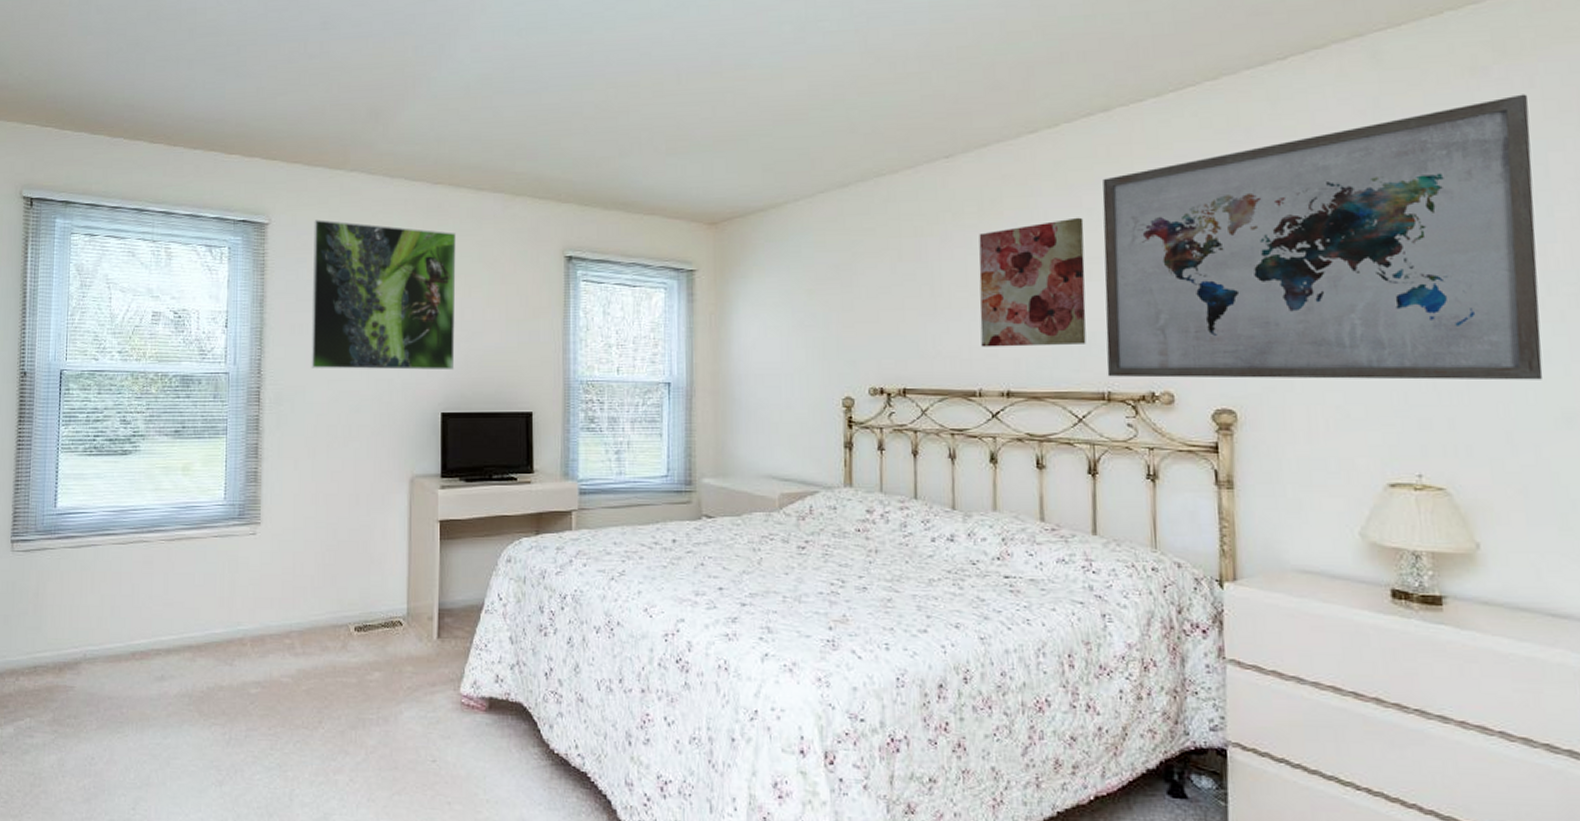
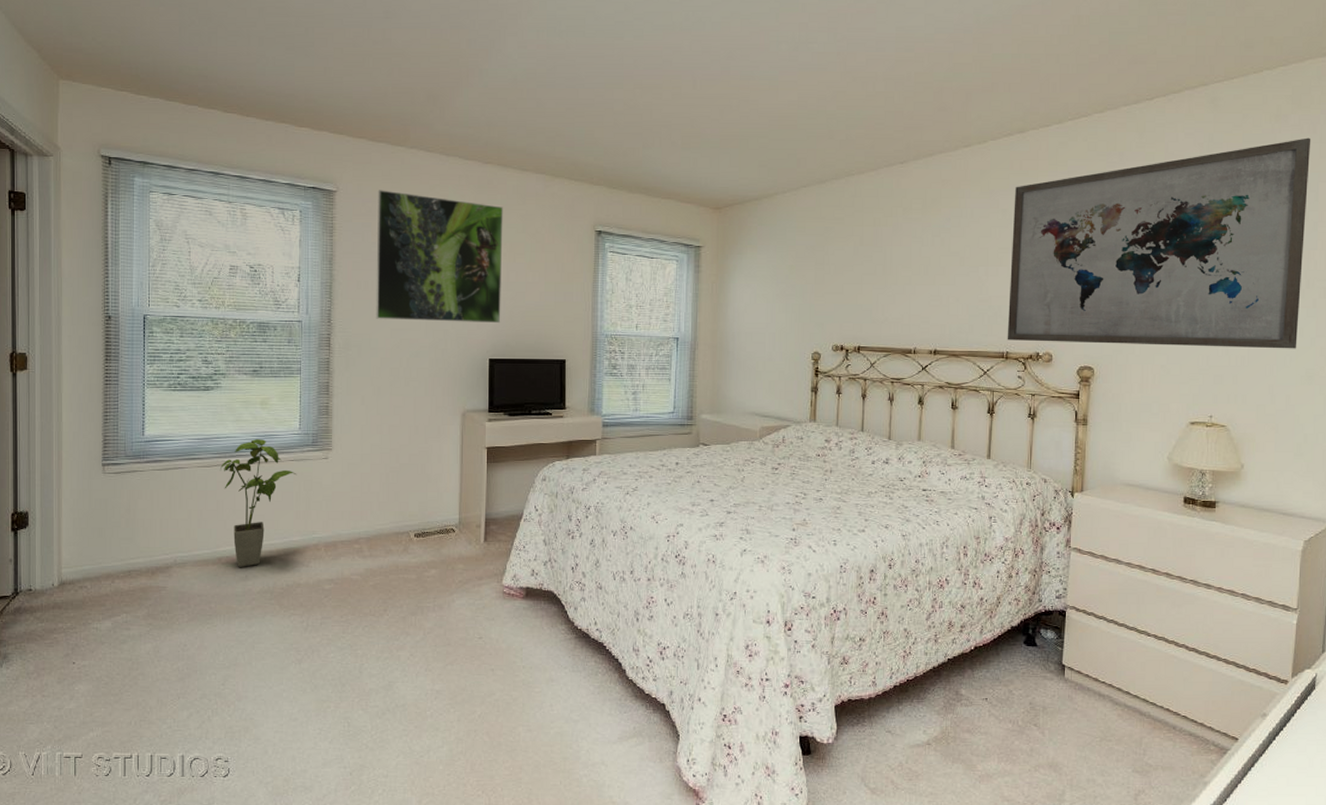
house plant: none [137,511,221,665] -> present [220,439,297,567]
wall art: present [979,217,1086,347] -> none [918,216,999,316]

